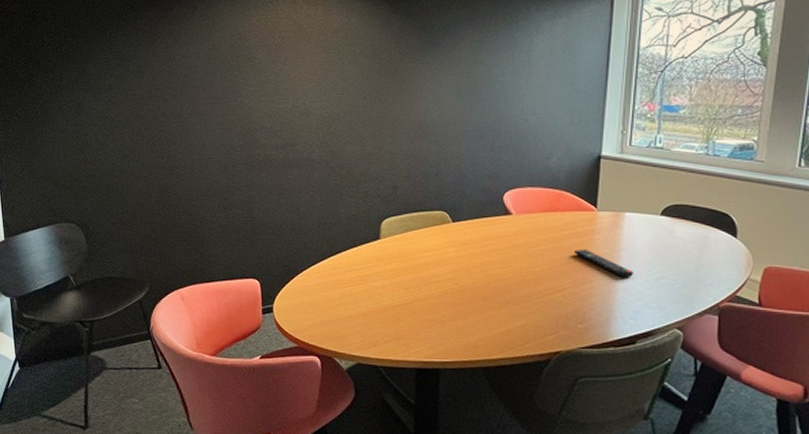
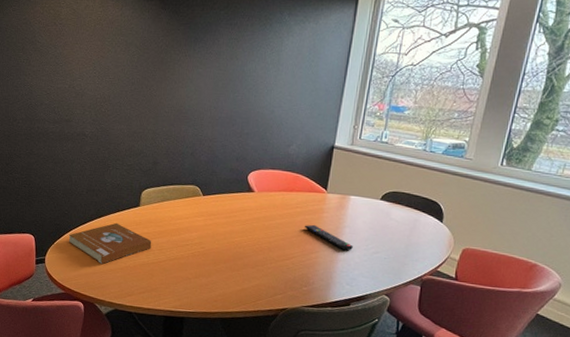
book: none [300,260,397,311] -> present [69,222,152,265]

